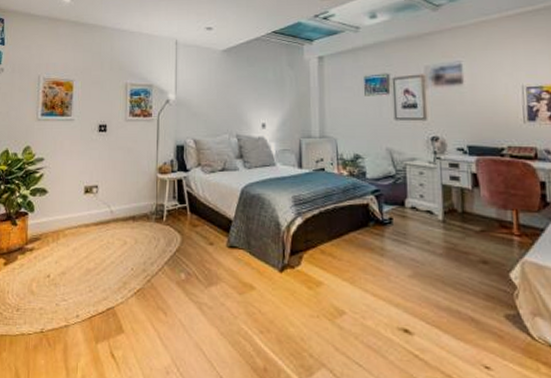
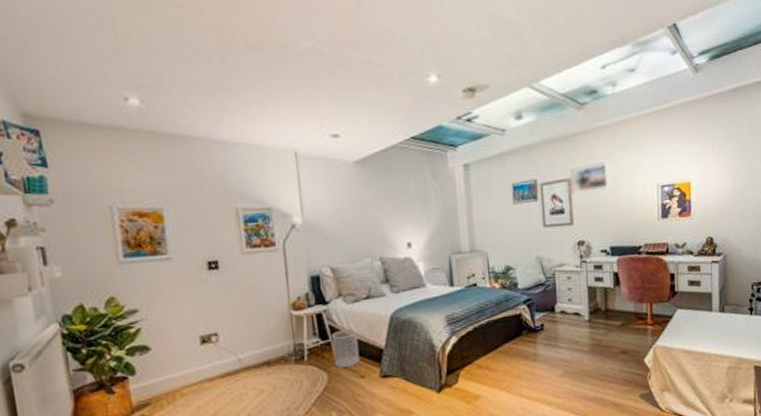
wastebasket: none [188,197,211,233] -> present [331,329,360,368]

